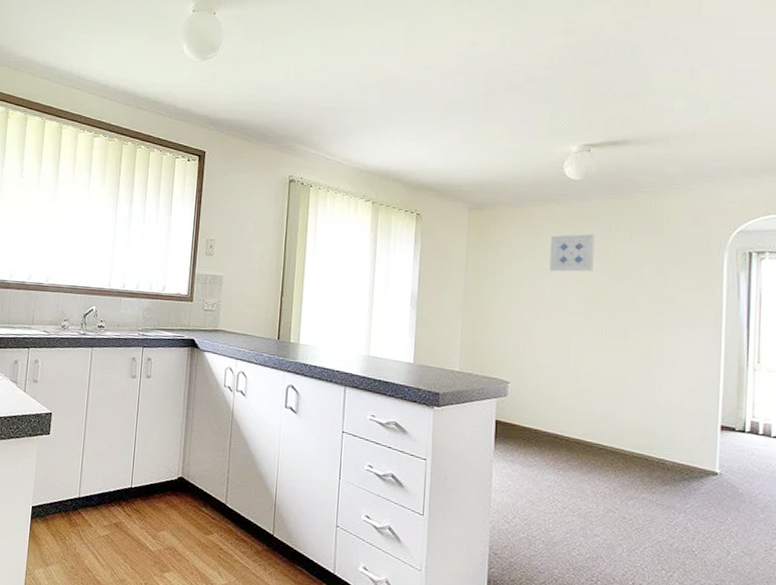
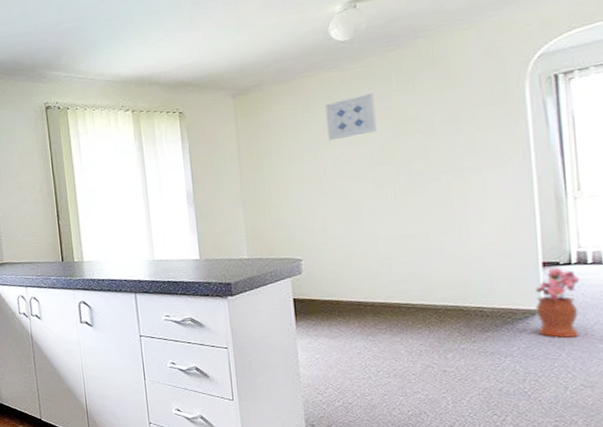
potted flower: none [710,432,751,504] -> present [535,267,580,338]

